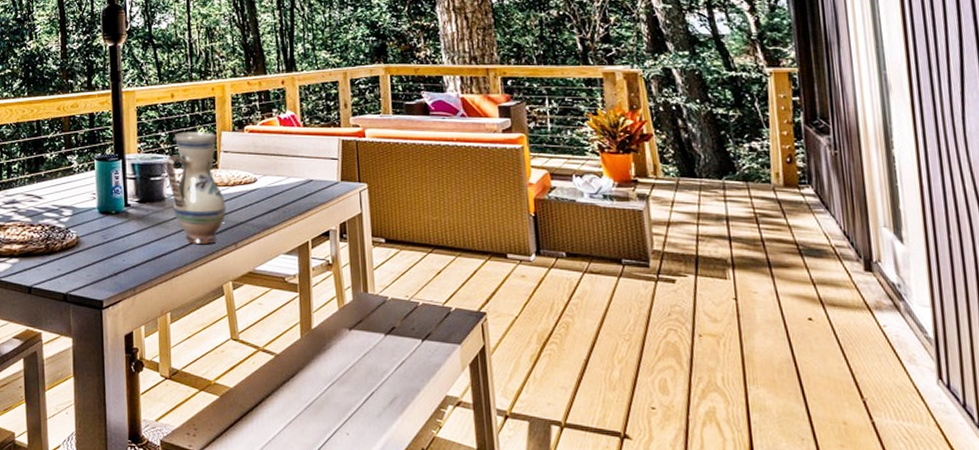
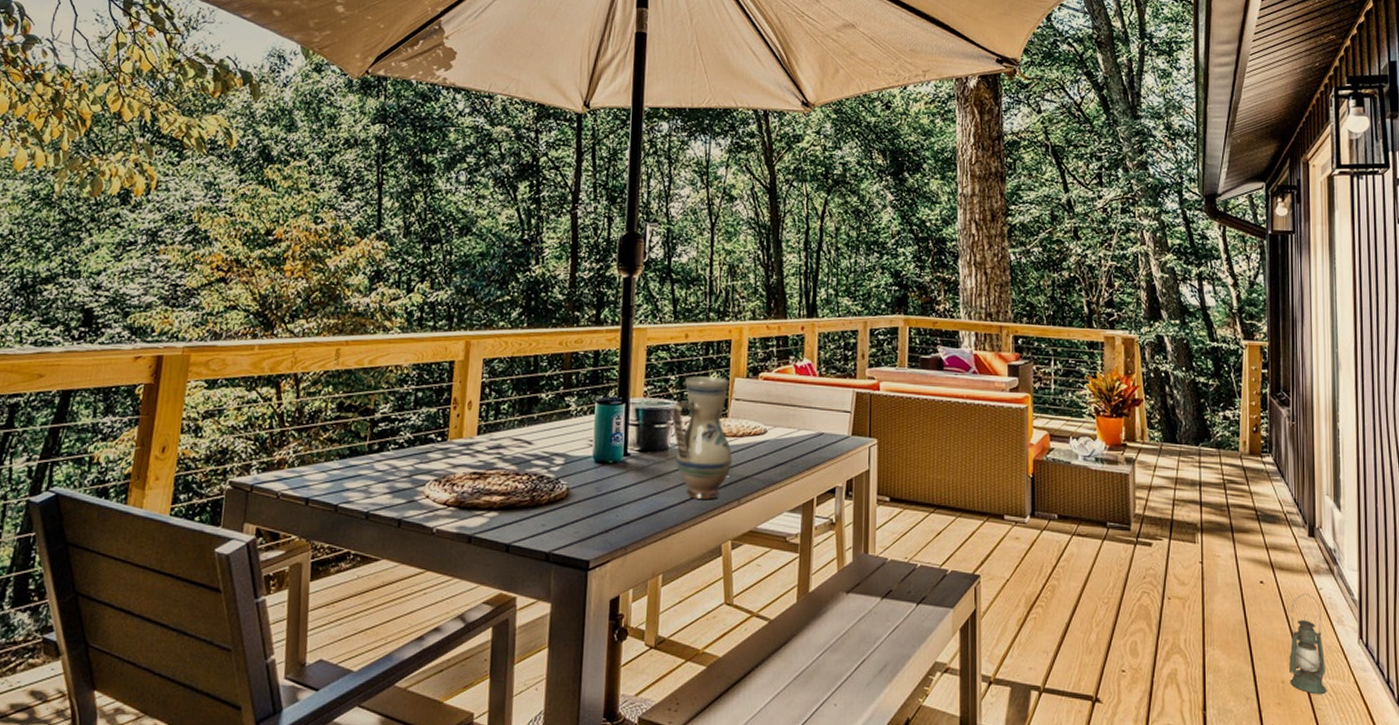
lantern: none [848,331,902,438] -> present [1289,593,1327,695]

